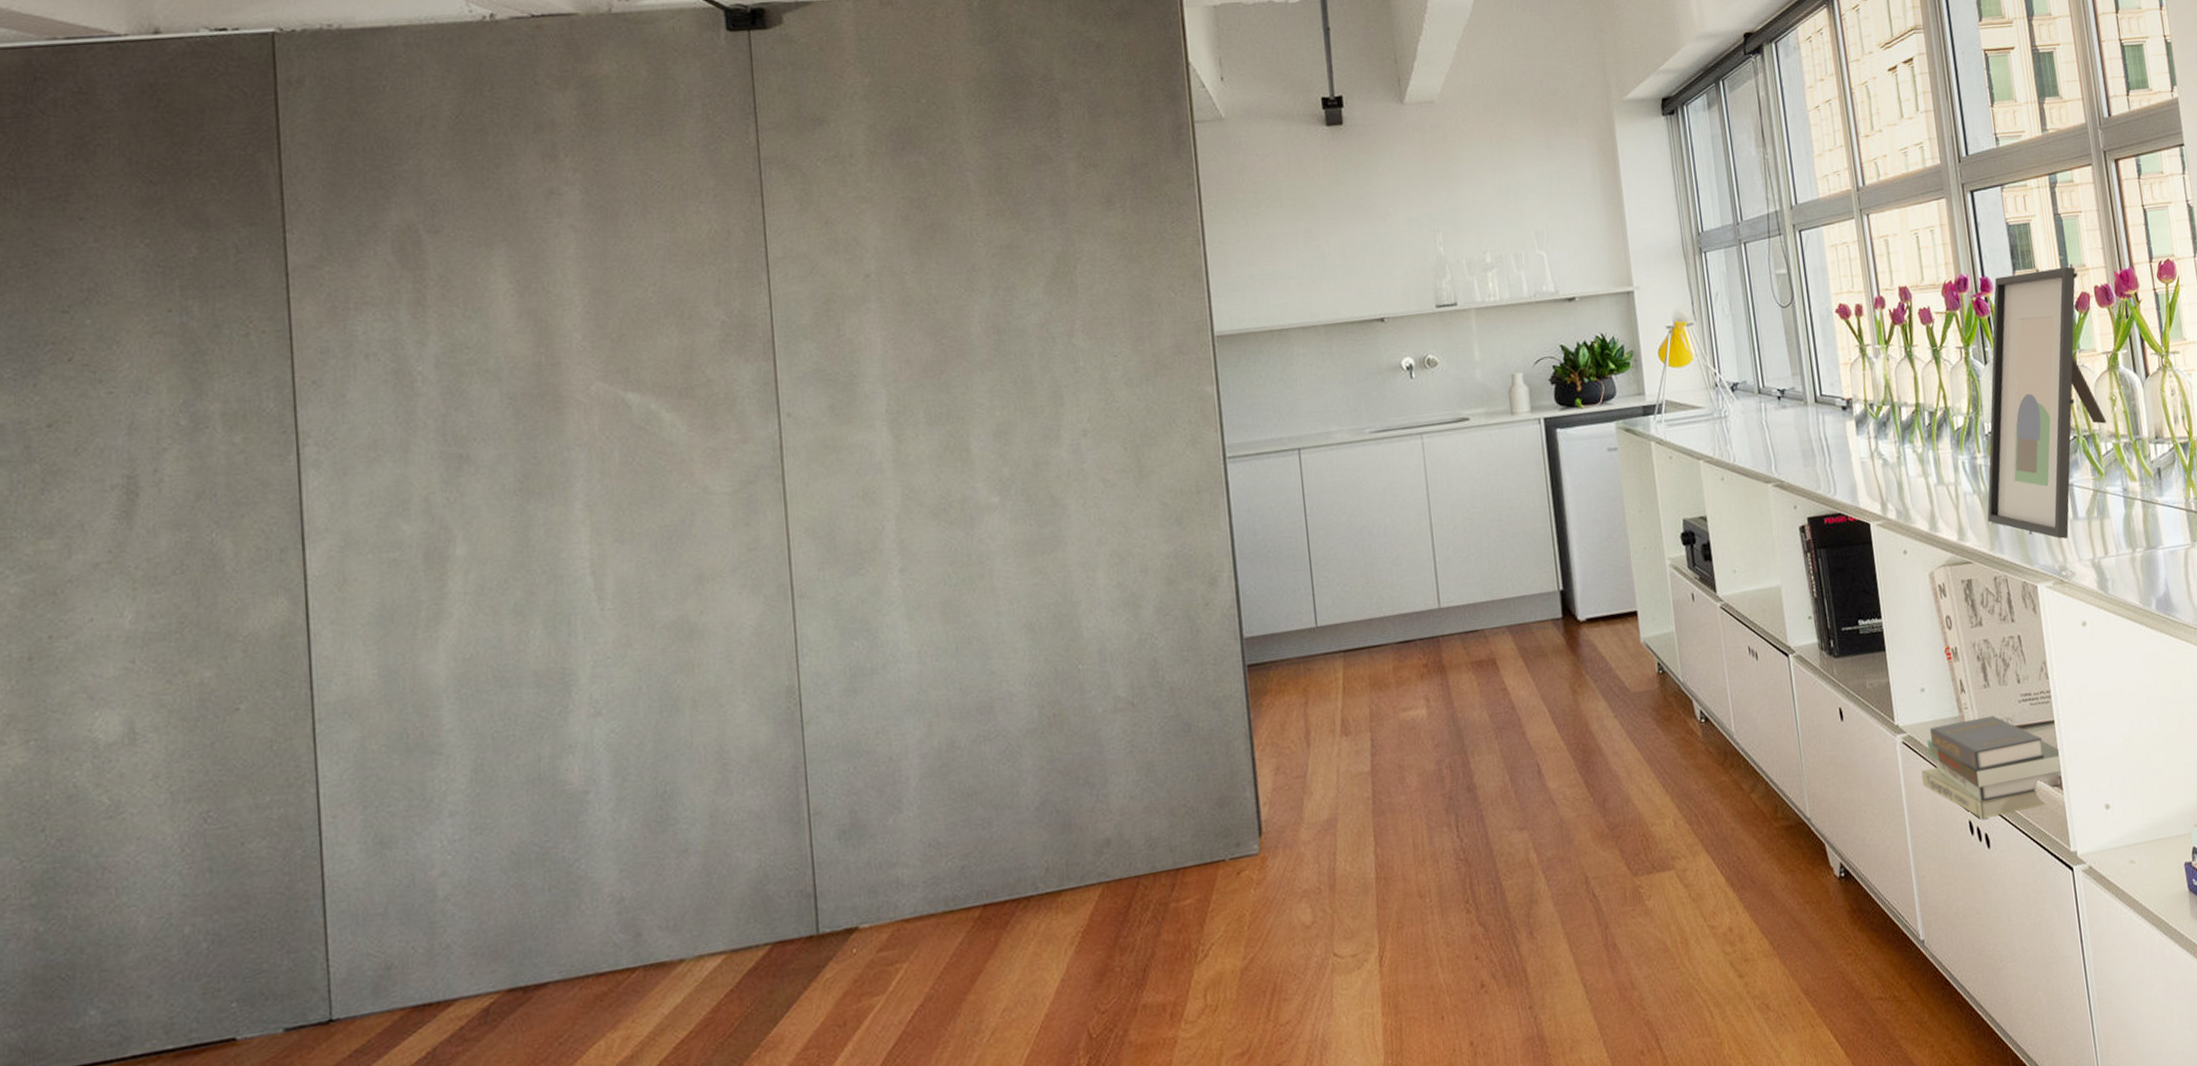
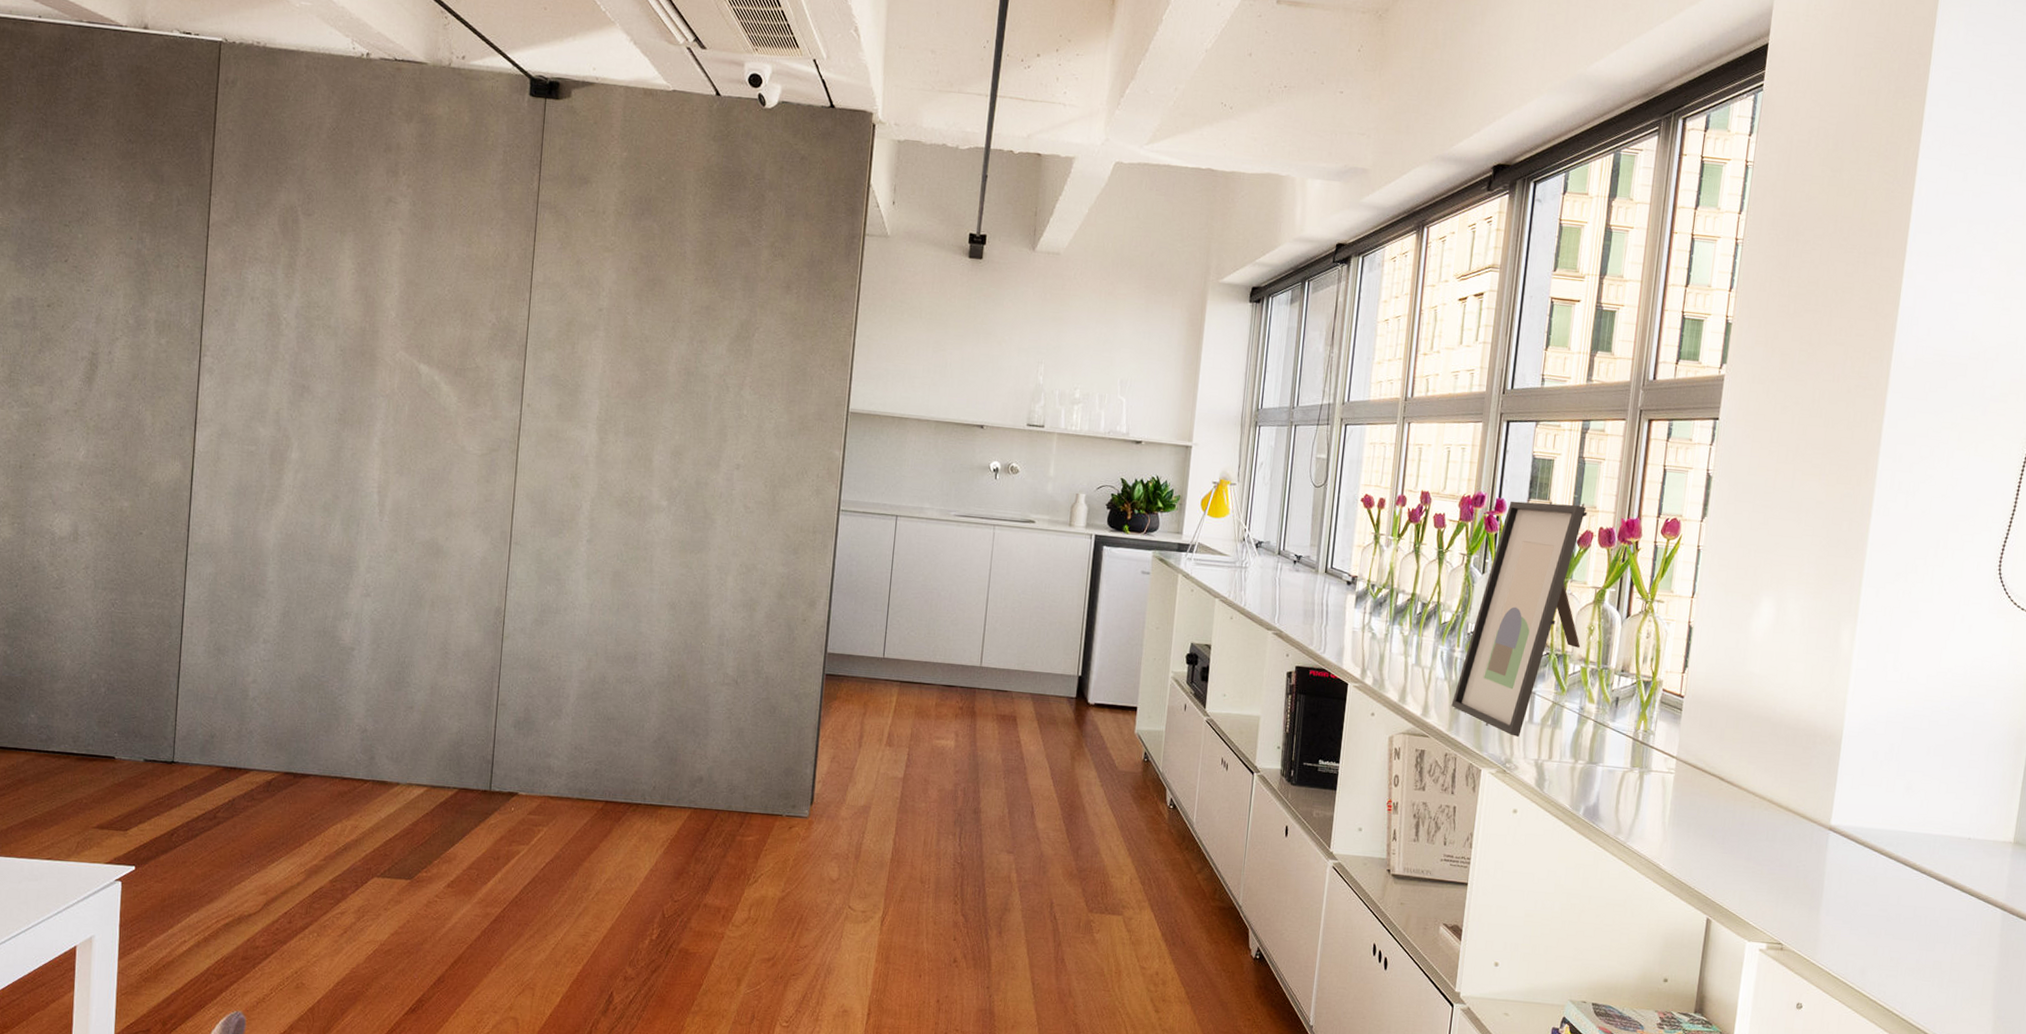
books: present [1921,715,2061,819] -> none [1342,861,1467,949]

